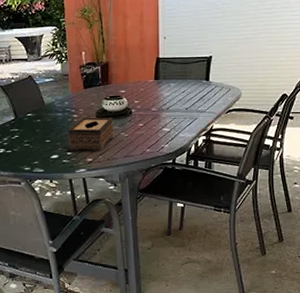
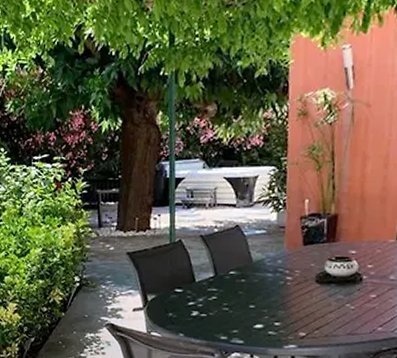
tissue box: present [68,117,114,151] -> none [277,281,337,324]

